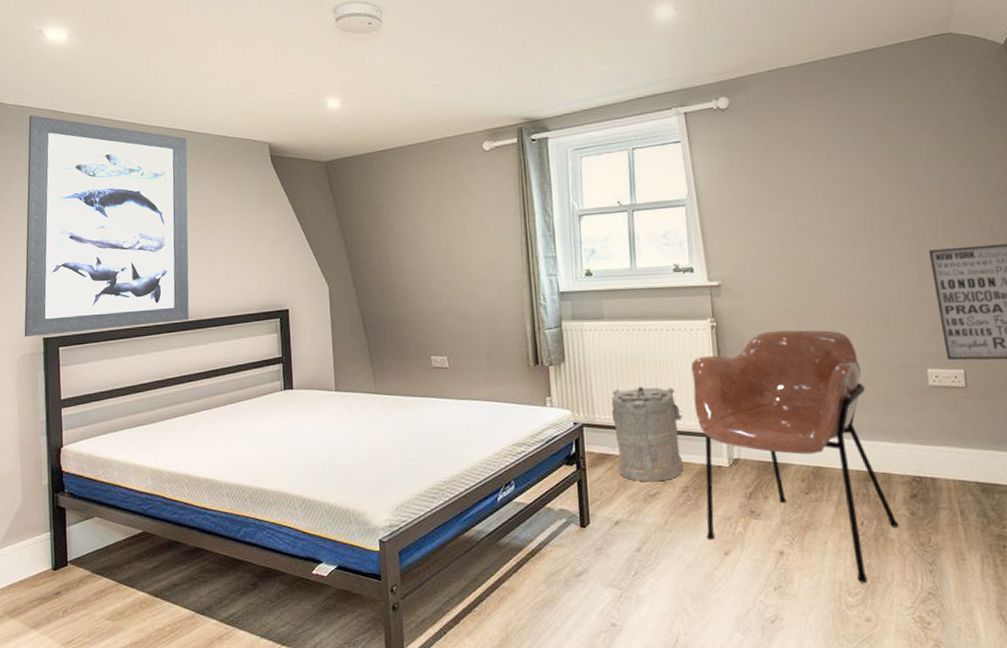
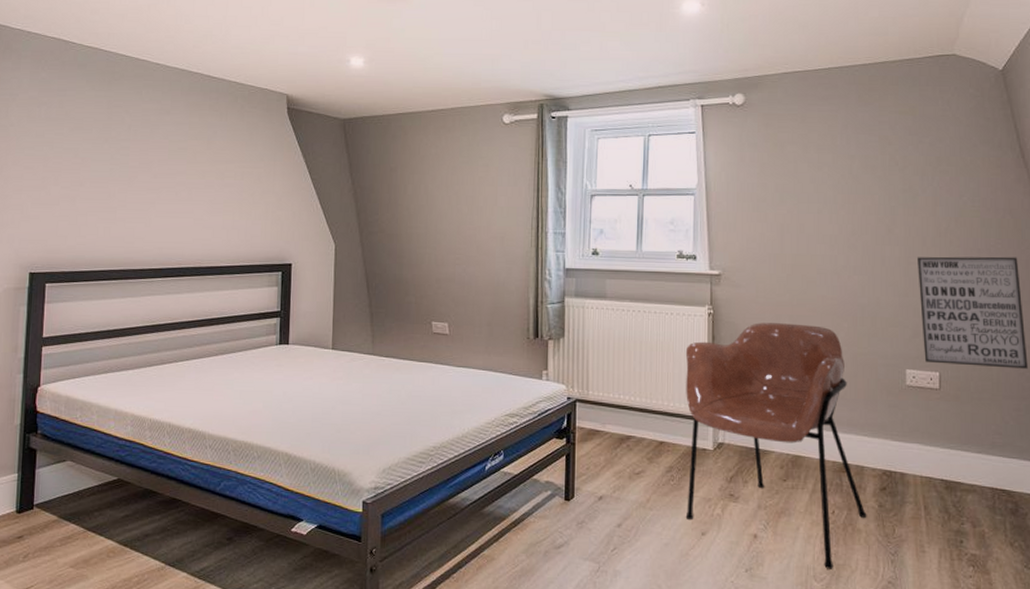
wall art: present [24,115,189,338] -> none [9,42,202,271]
laundry hamper: present [611,386,683,482] -> none [605,366,673,460]

